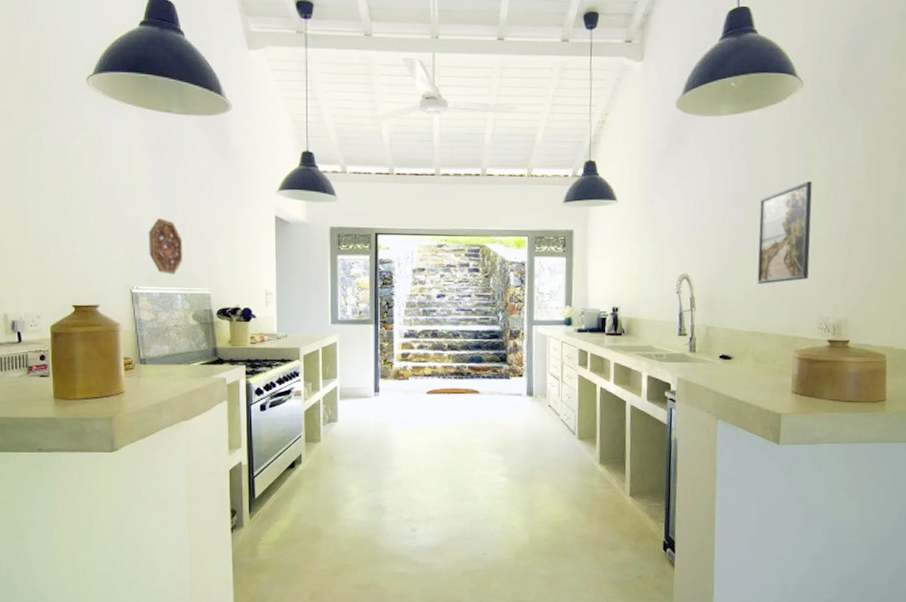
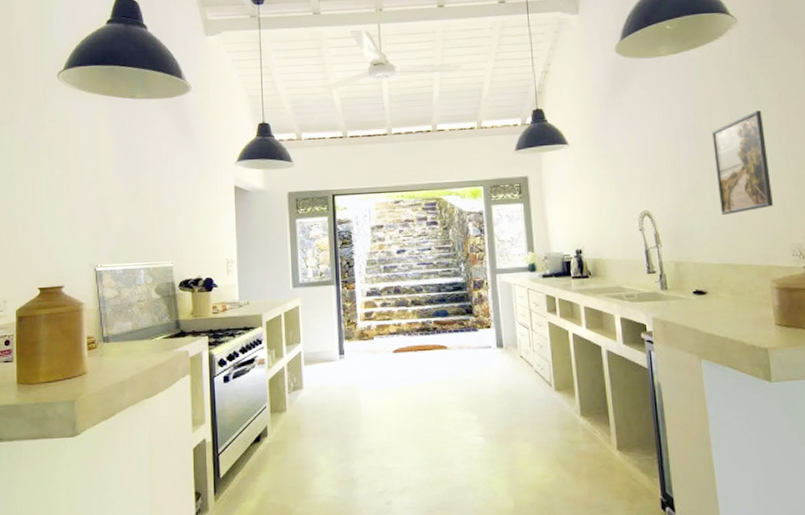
decorative platter: present [148,219,183,275] -> none [112,197,146,251]

